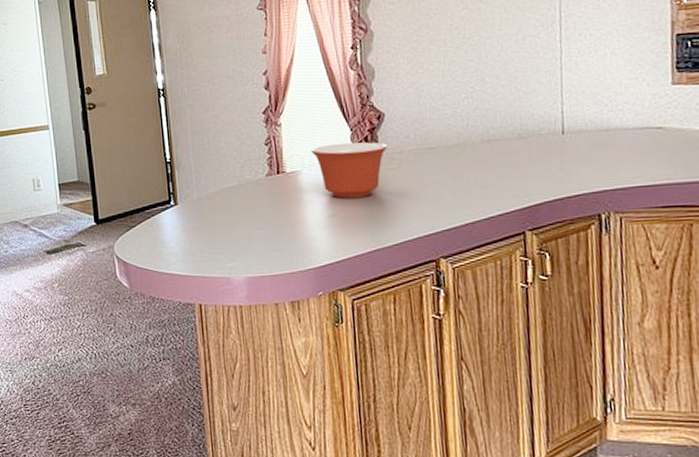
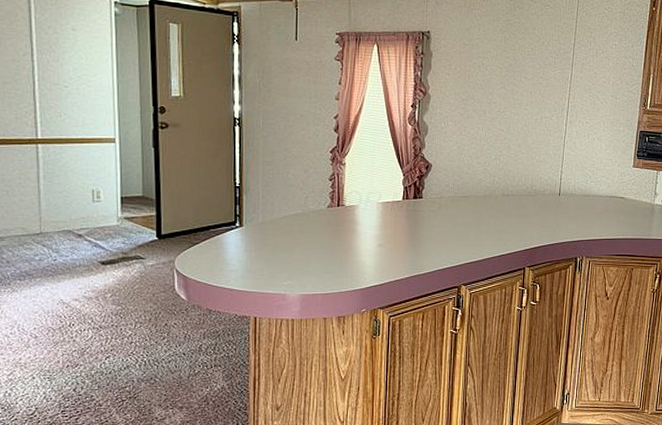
mixing bowl: present [310,142,388,198] -> none [368,185,432,232]

